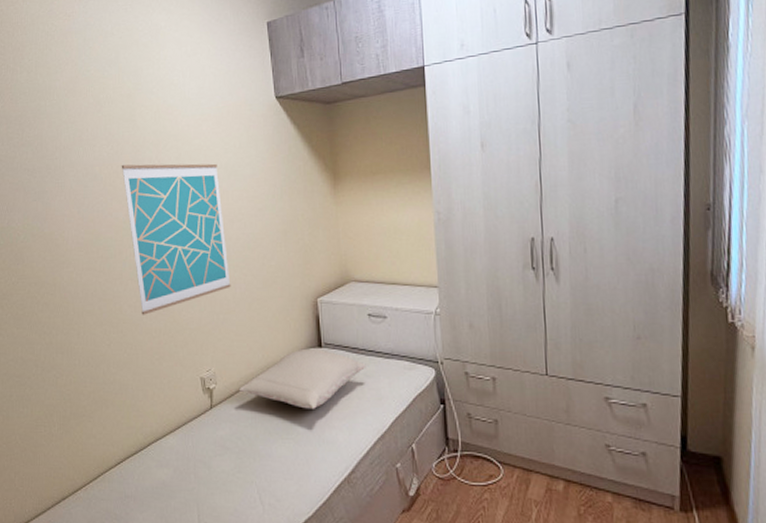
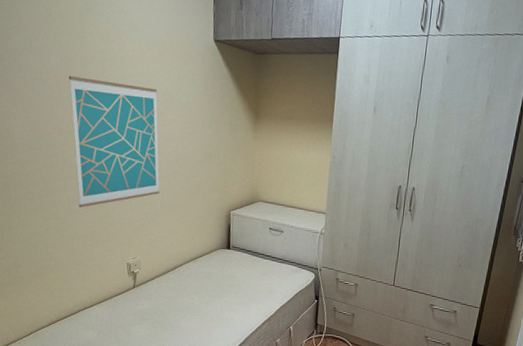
pillow: present [238,348,366,409] -> none [158,248,263,295]

